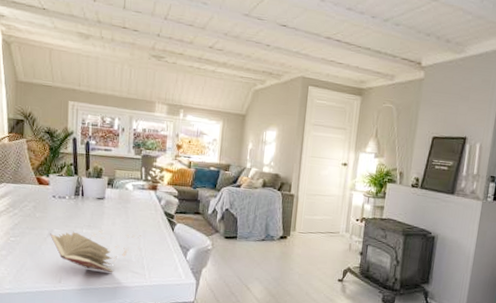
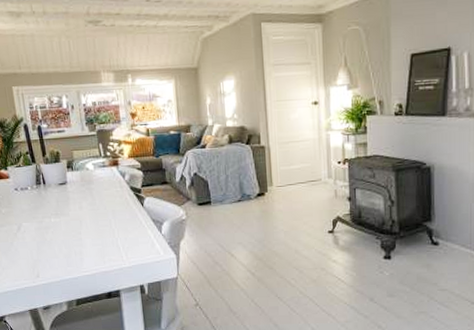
book: present [50,230,141,272] -> none [19,216,113,259]

